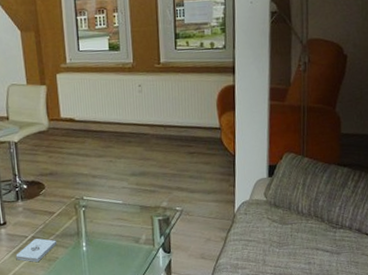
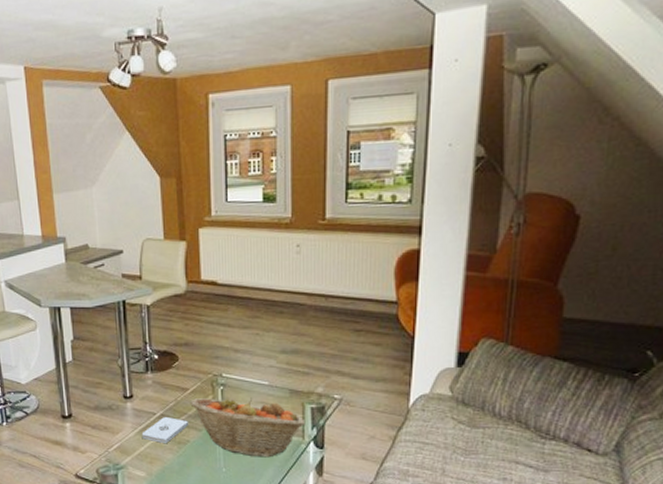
fruit basket: none [57,215,155,266] -> present [190,397,306,458]

